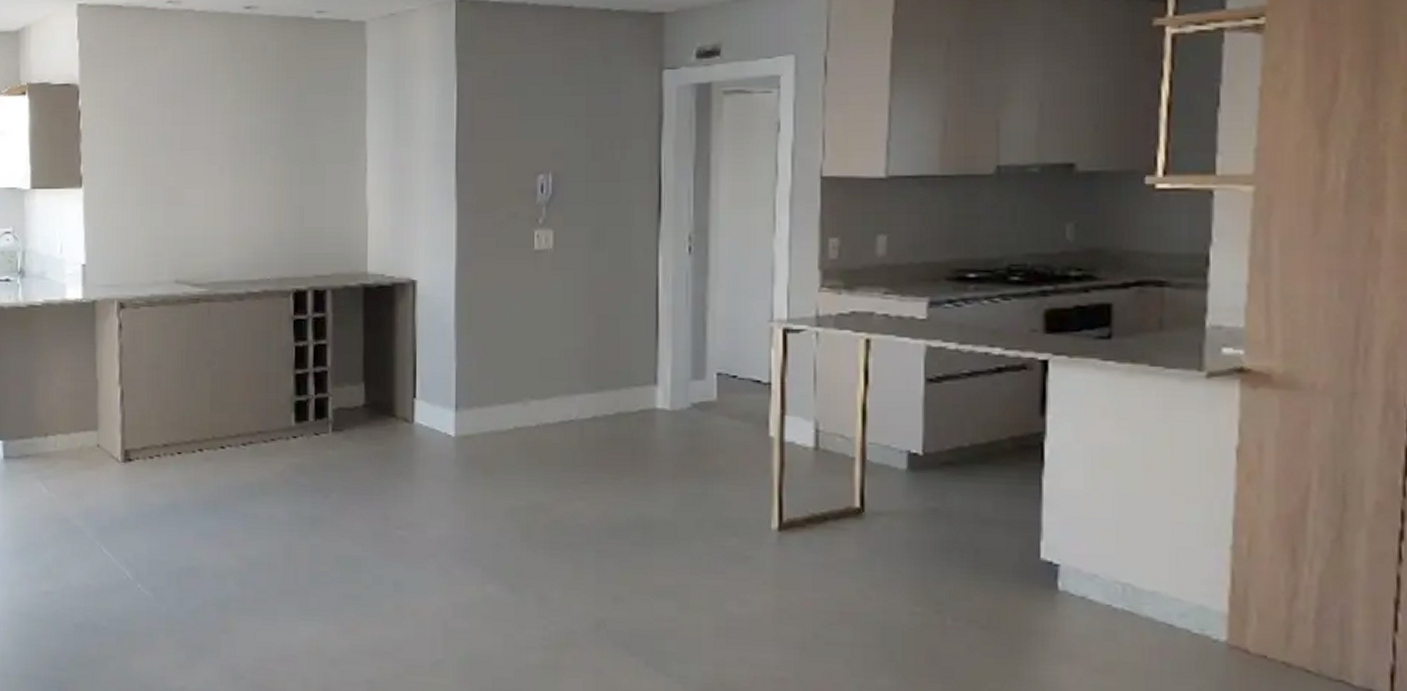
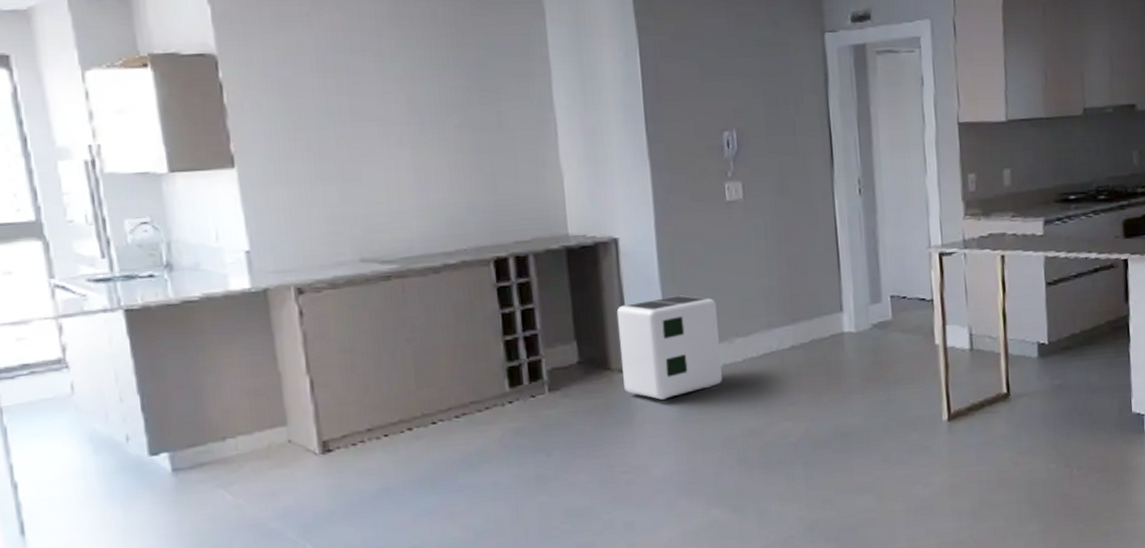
air purifier: none [407,347,513,457] -> present [616,295,722,401]

